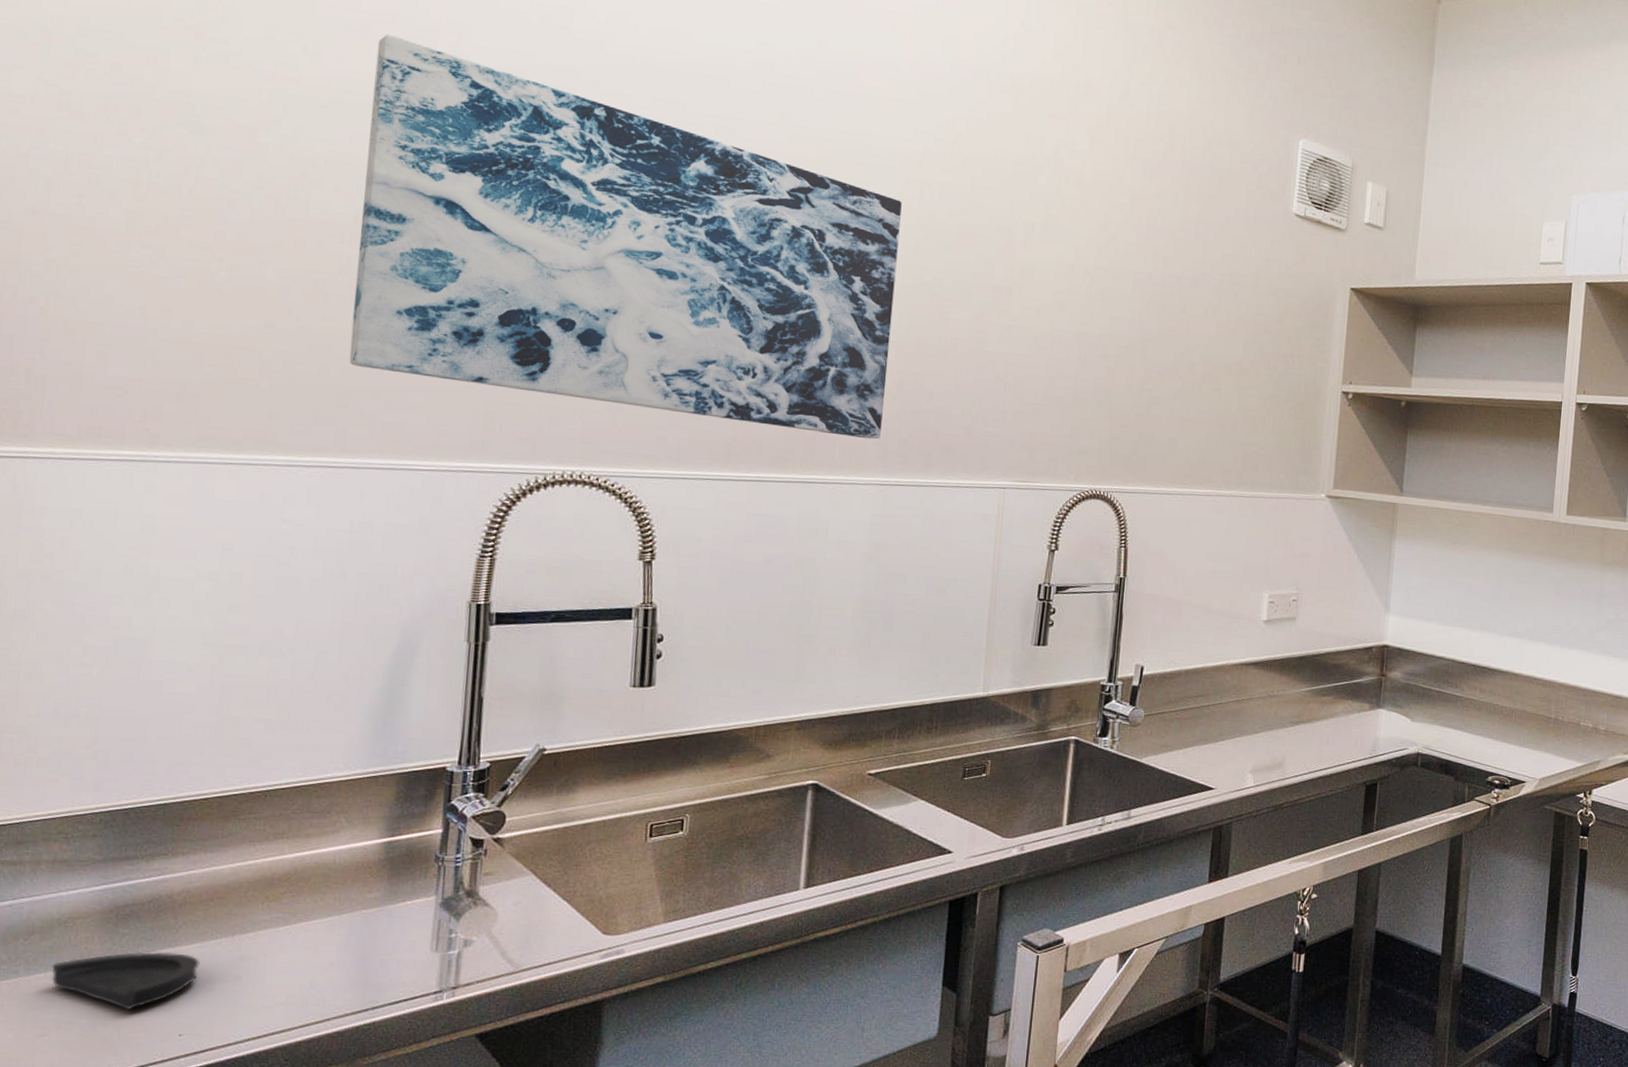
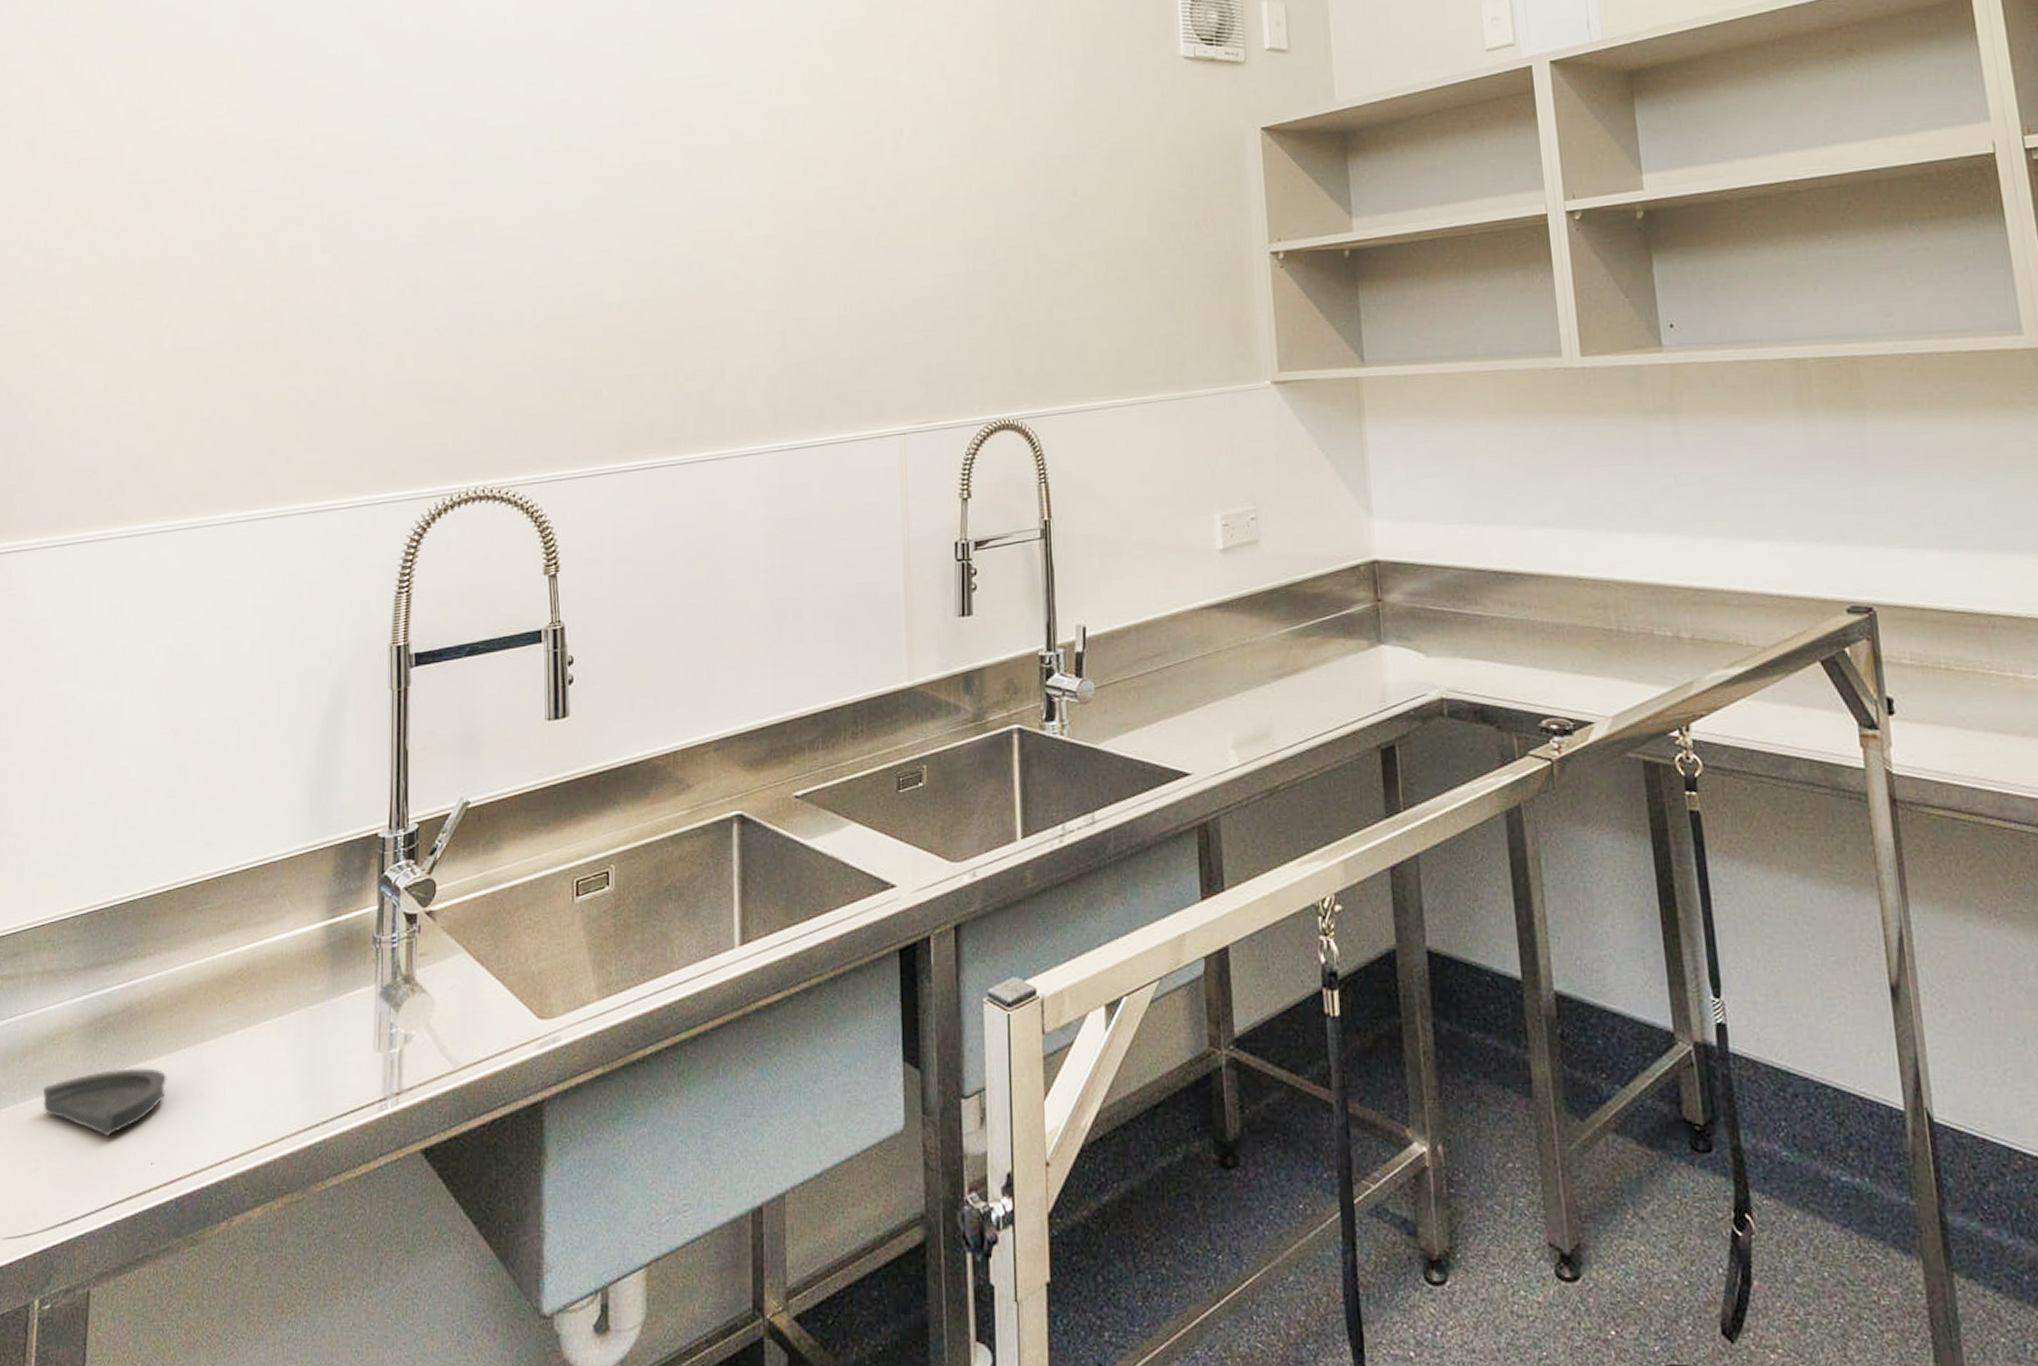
wall art: present [349,34,902,439] -> none [275,77,770,411]

